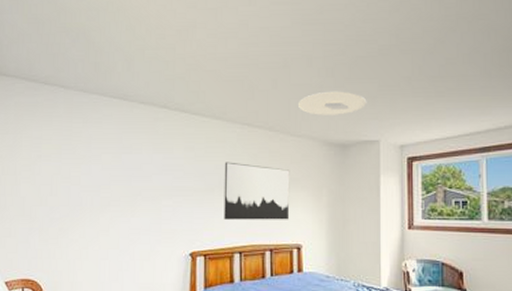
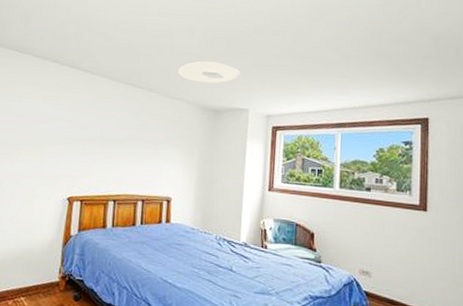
wall art: present [224,162,290,220] -> none [102,116,166,174]

